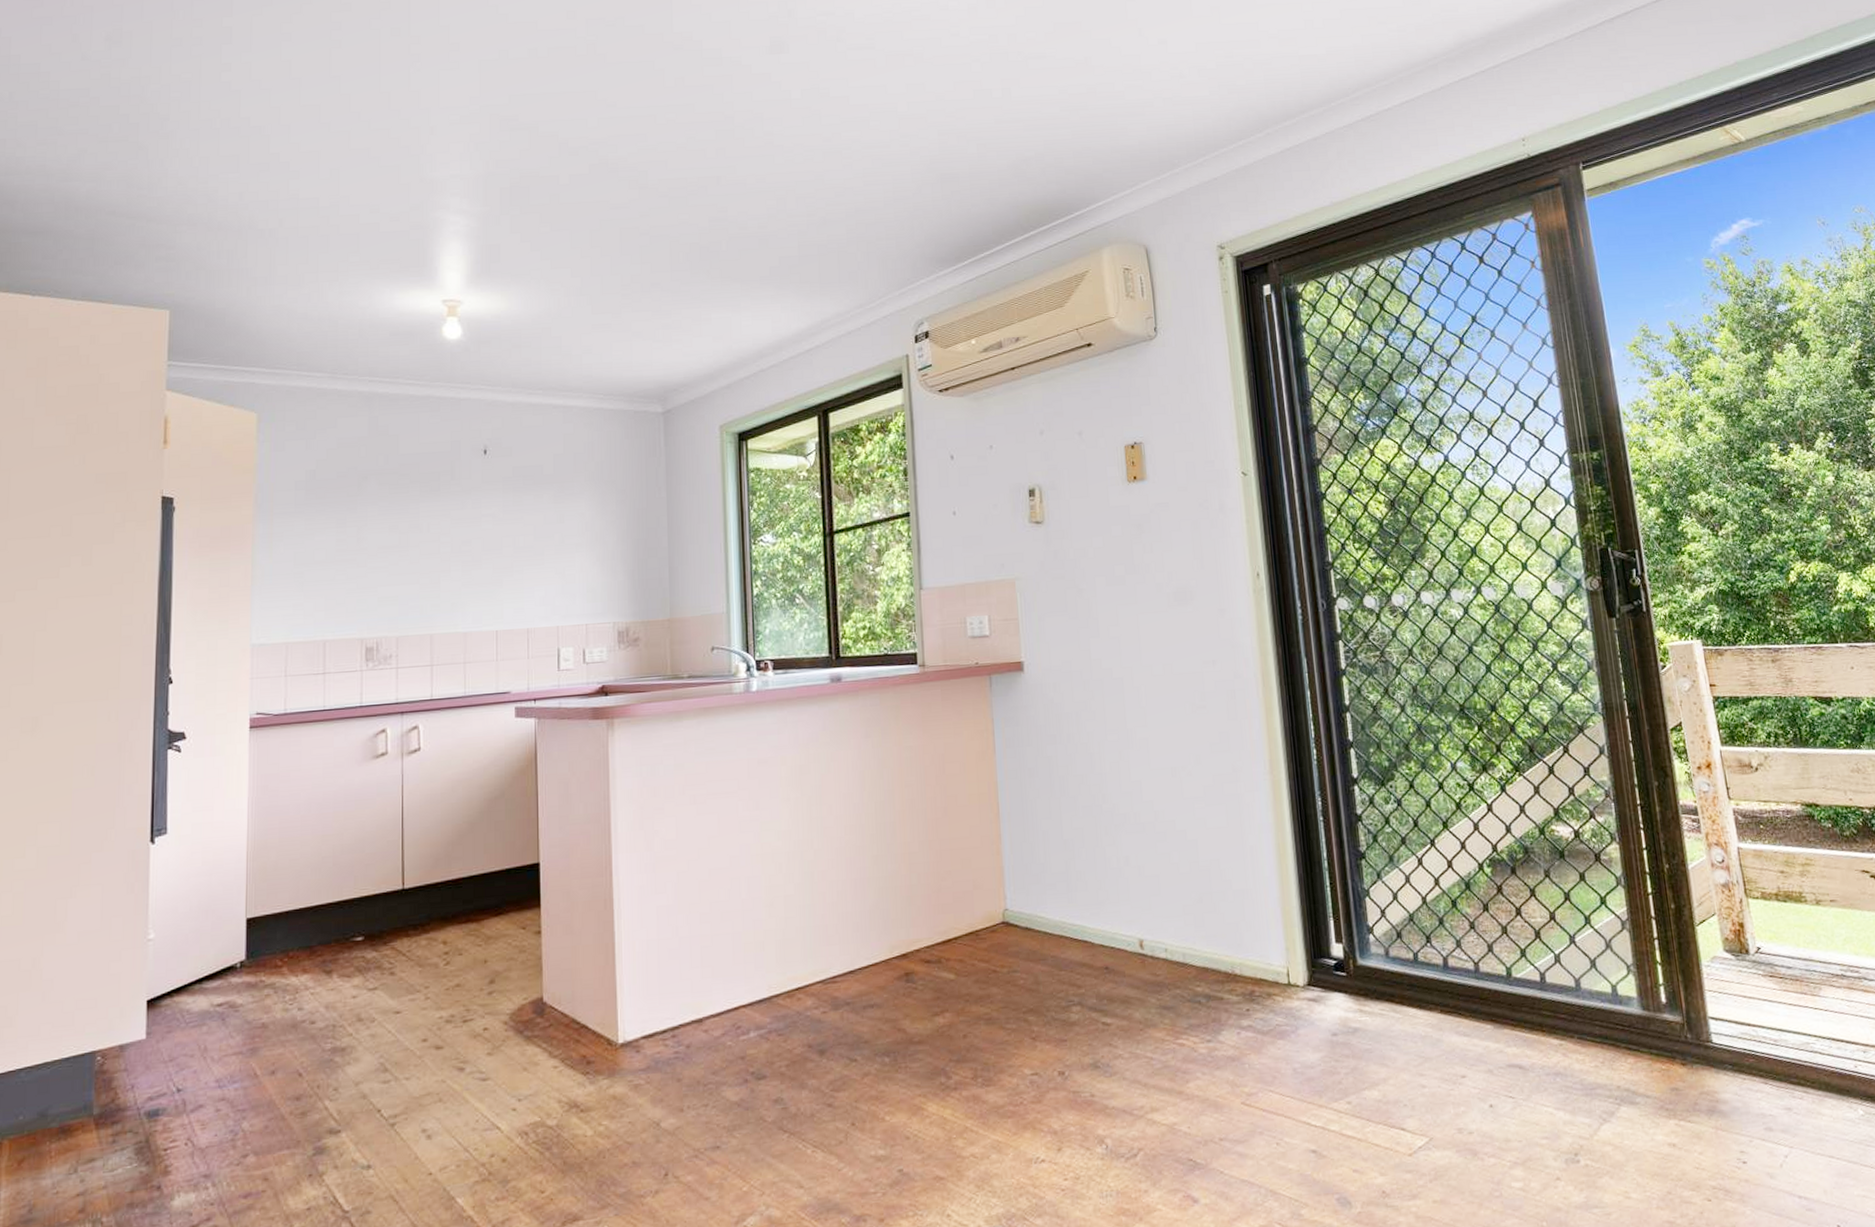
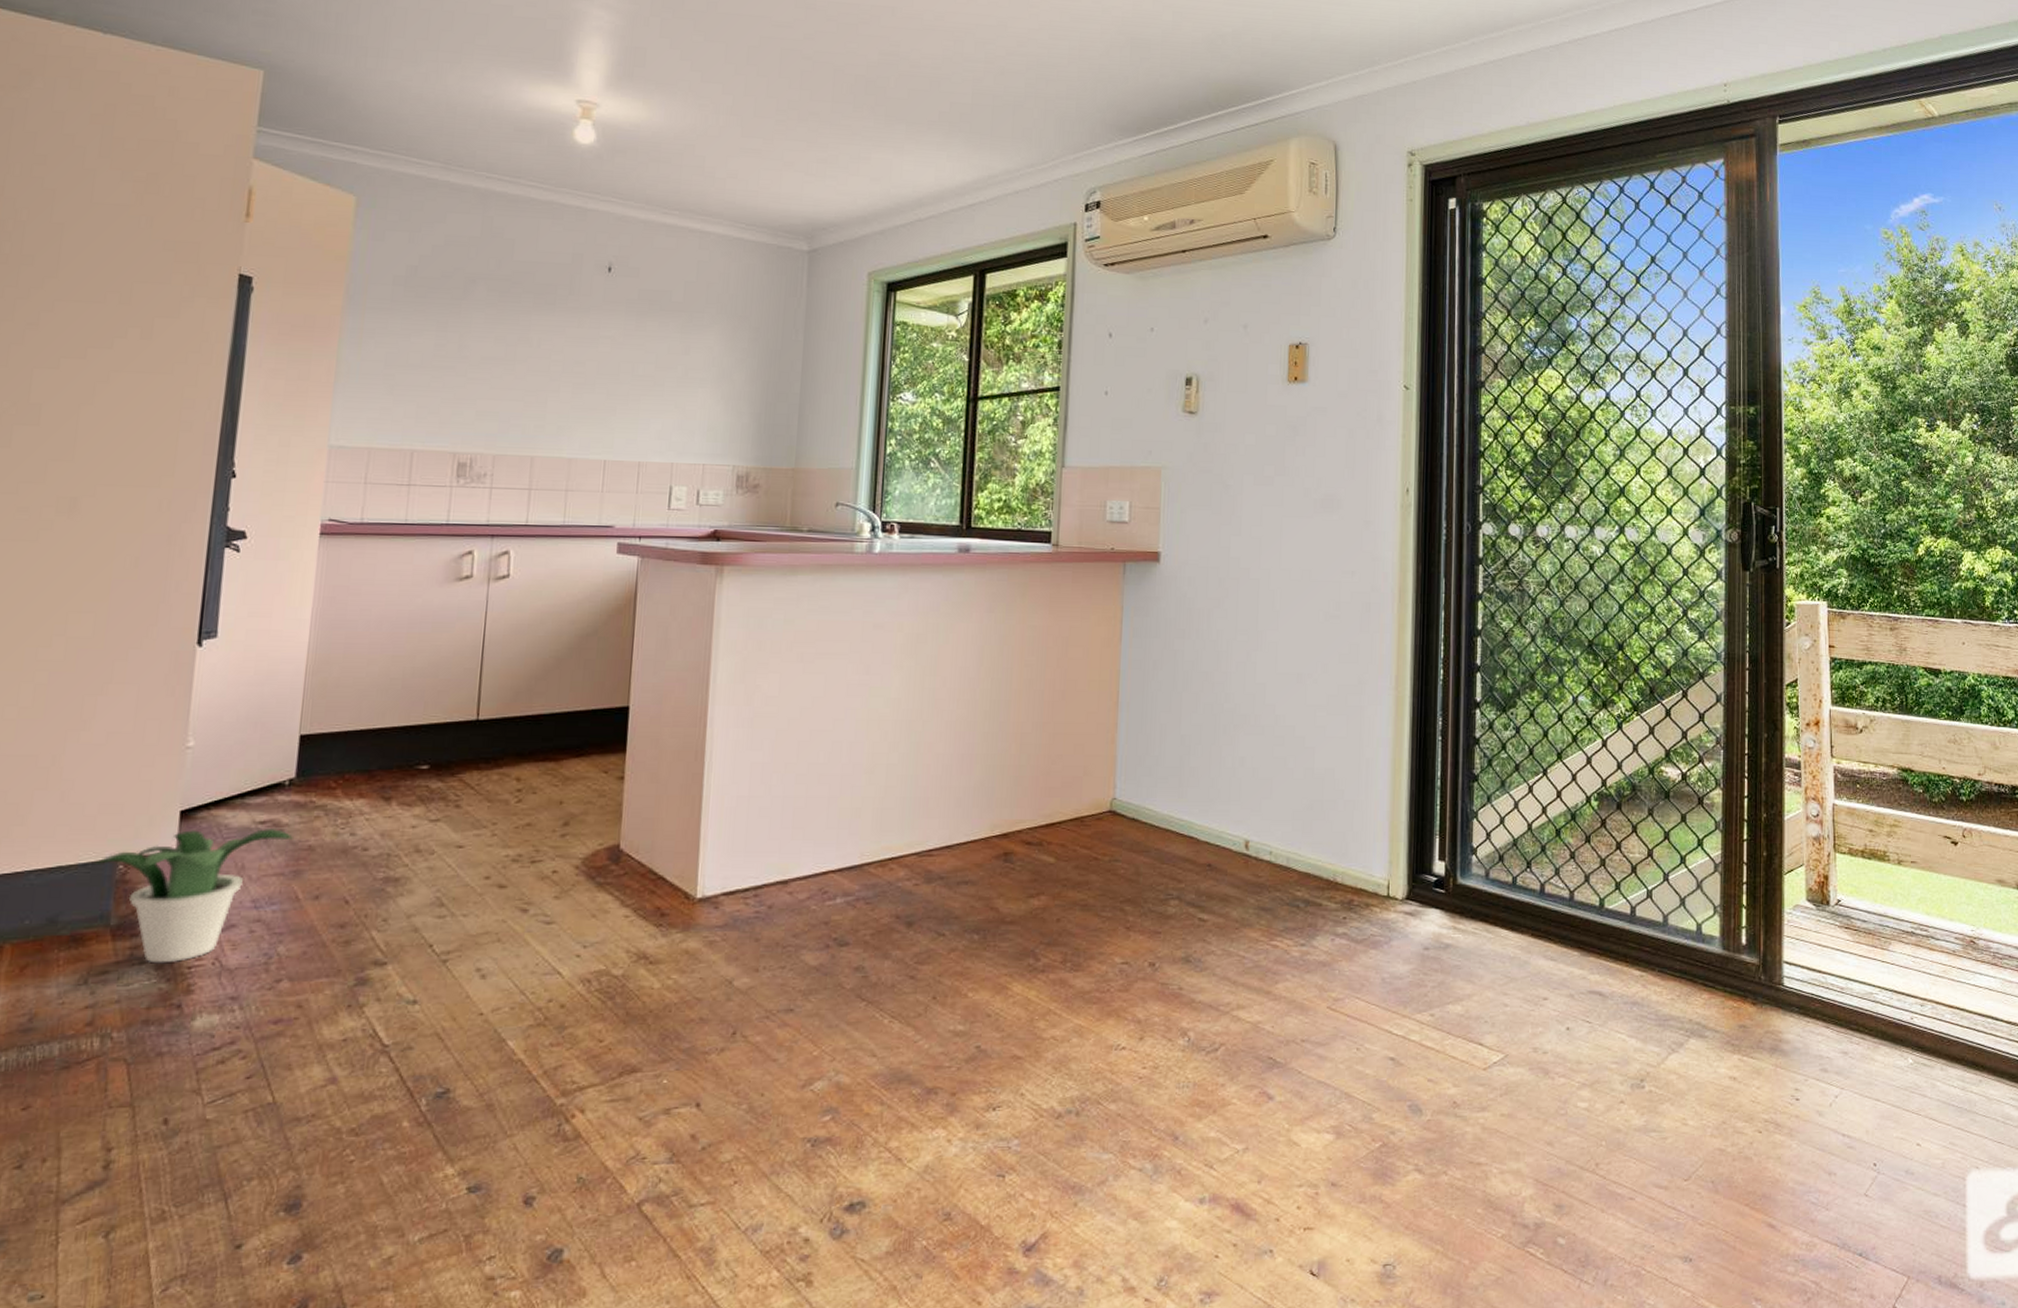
potted plant: none [76,1009,248,1148] -> present [95,827,293,964]

